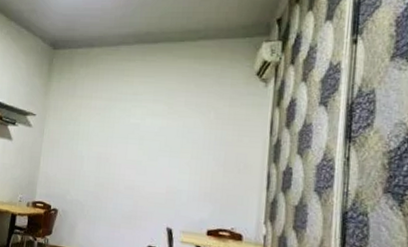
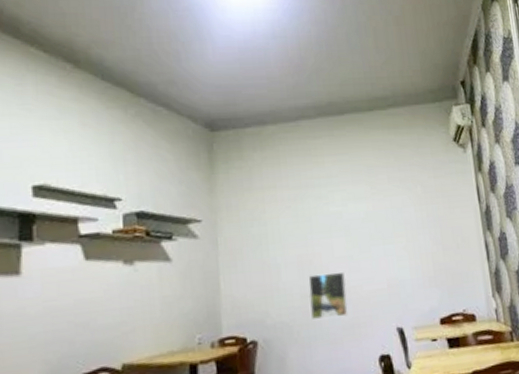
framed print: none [100,170,133,208] -> present [308,271,348,319]

